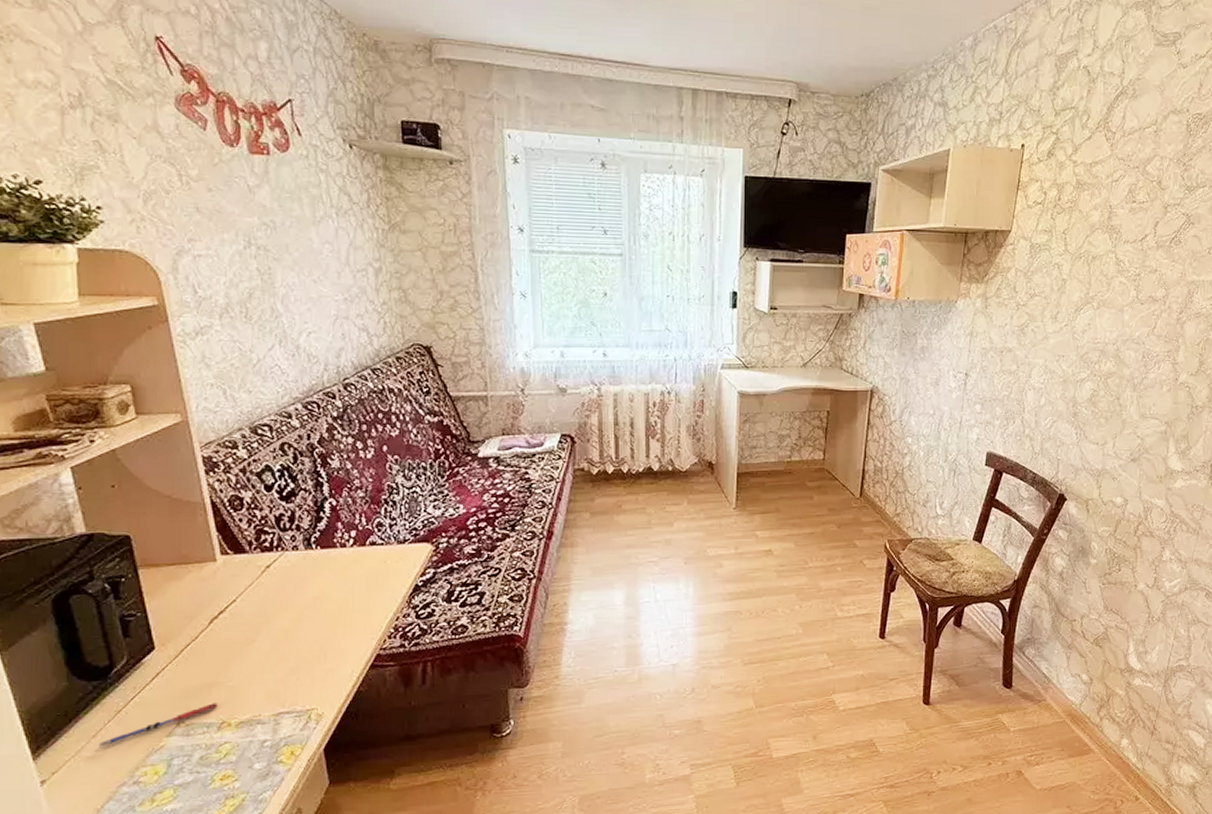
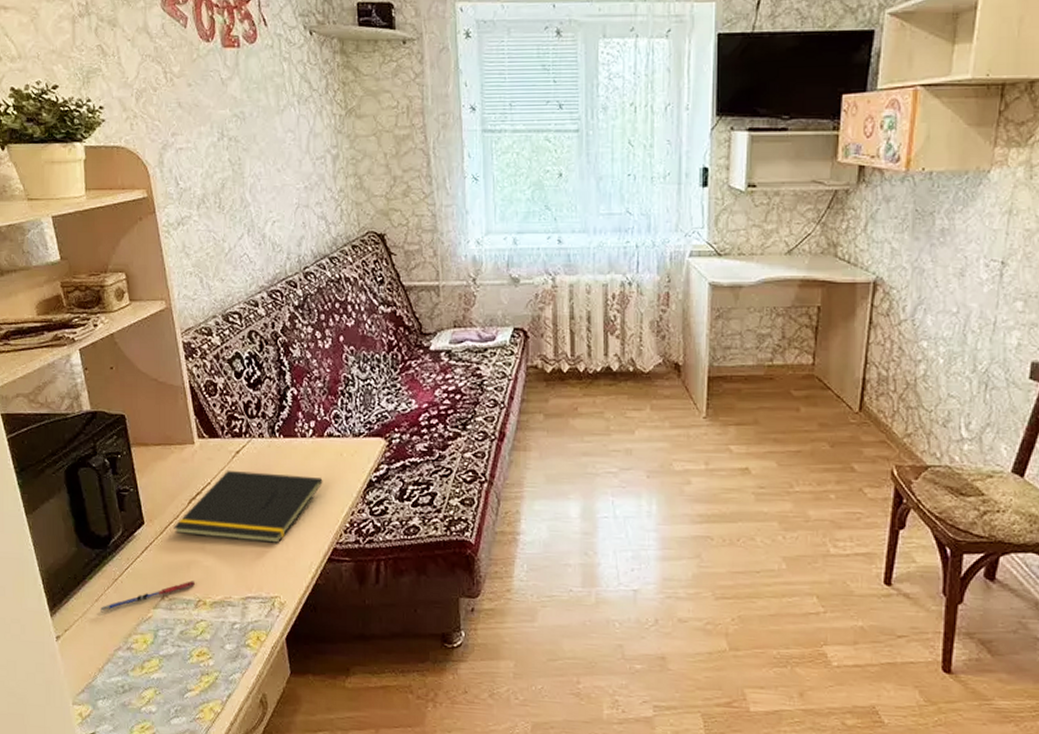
notepad: none [191,585,365,656] -> present [174,471,323,543]

